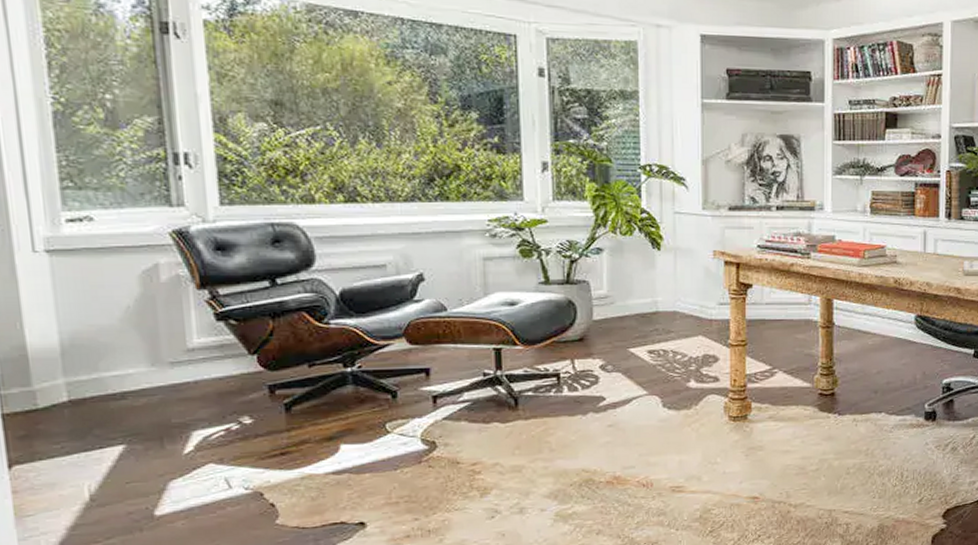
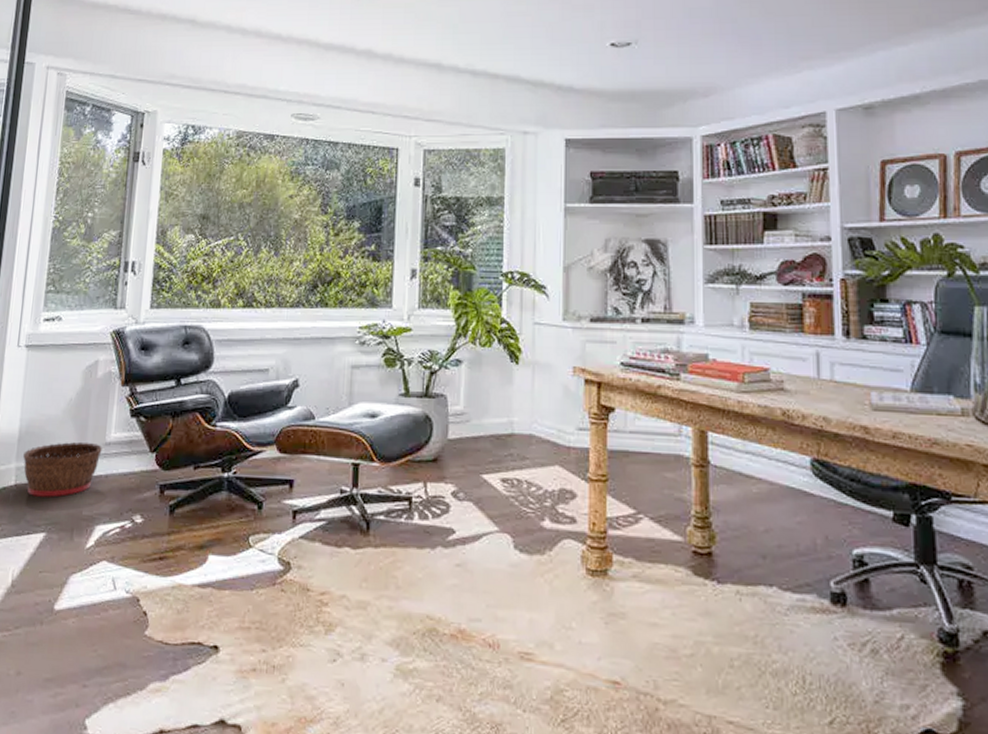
basket: none [73,350,184,410] -> present [23,441,102,497]

